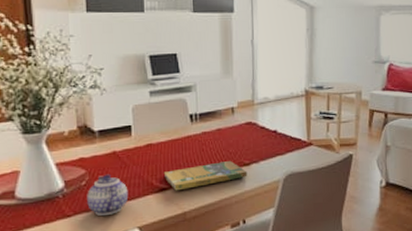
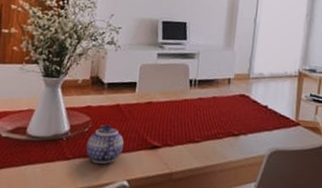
booklet: present [163,160,248,191] -> none [158,128,235,151]

